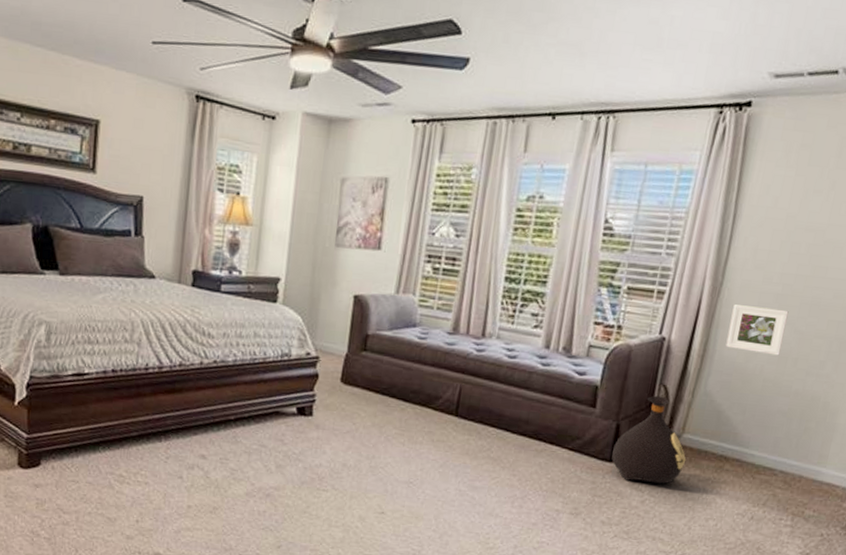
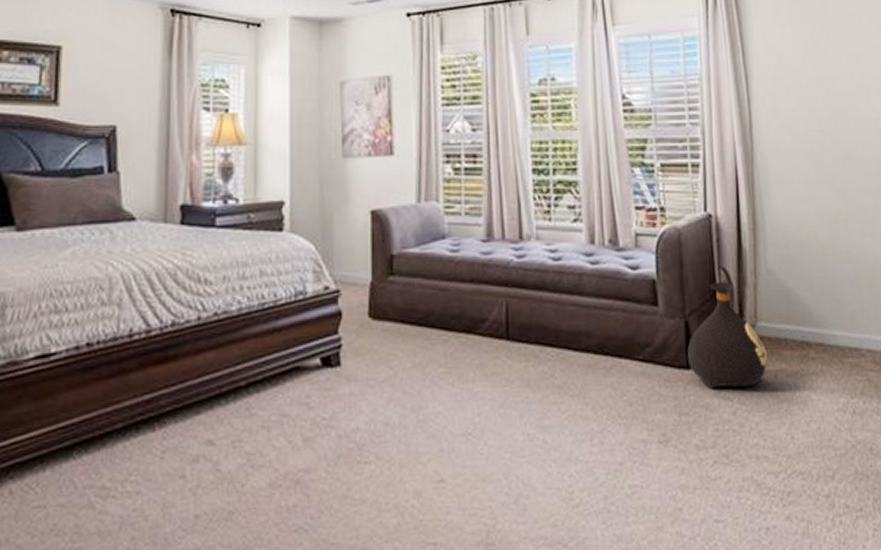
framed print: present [725,304,789,356] -> none [770,168,829,219]

